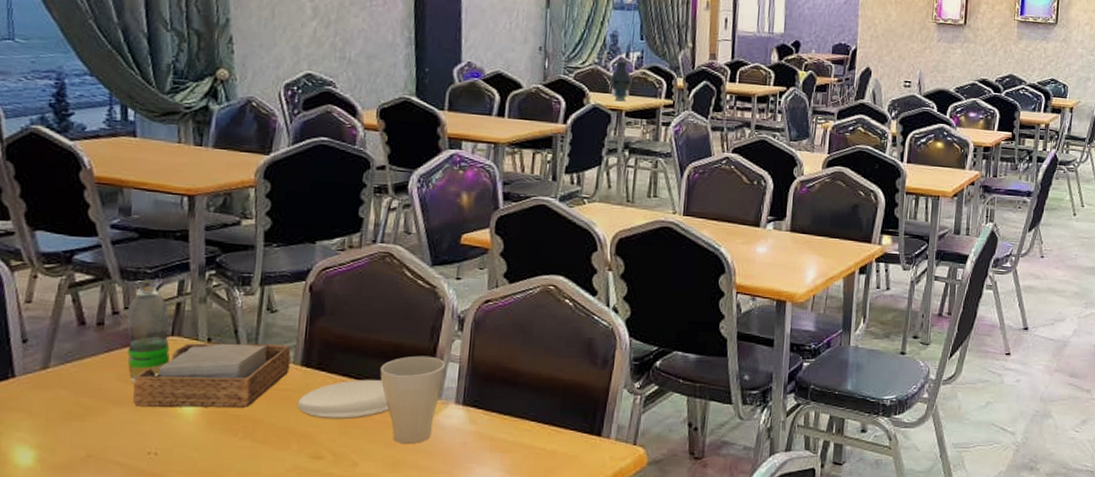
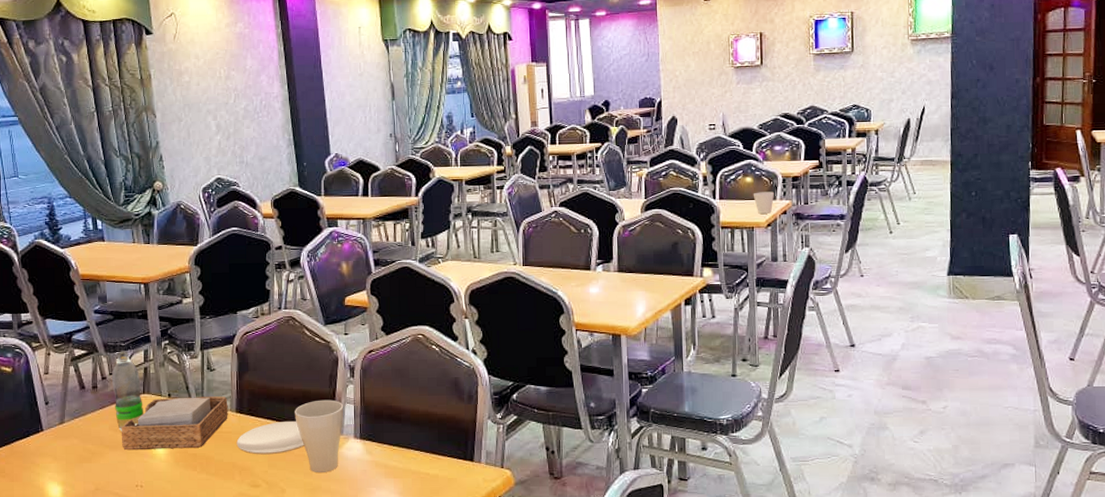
vase: present [610,60,632,102] -> none [450,137,468,172]
cup: none [942,159,964,183] -> present [753,191,774,214]

